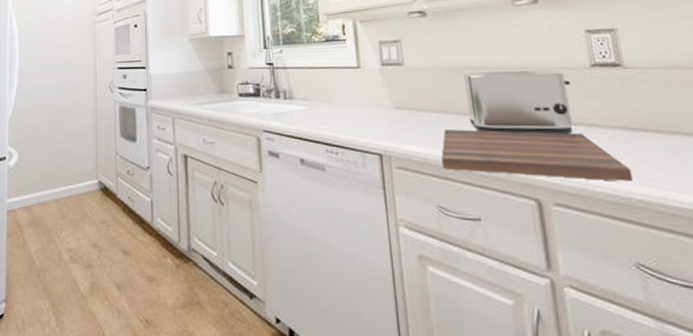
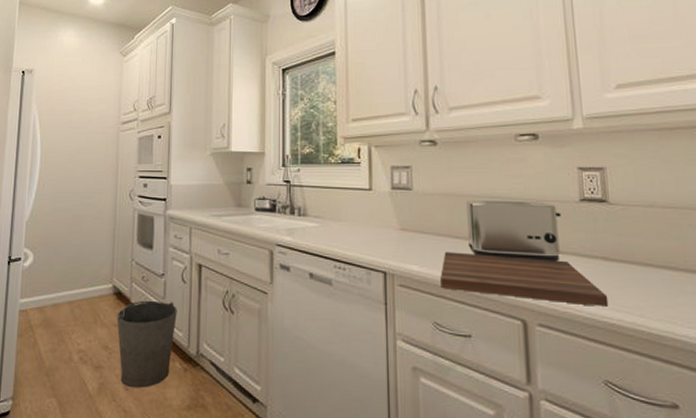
bucket: none [104,194,166,287] -> present [117,300,177,388]

